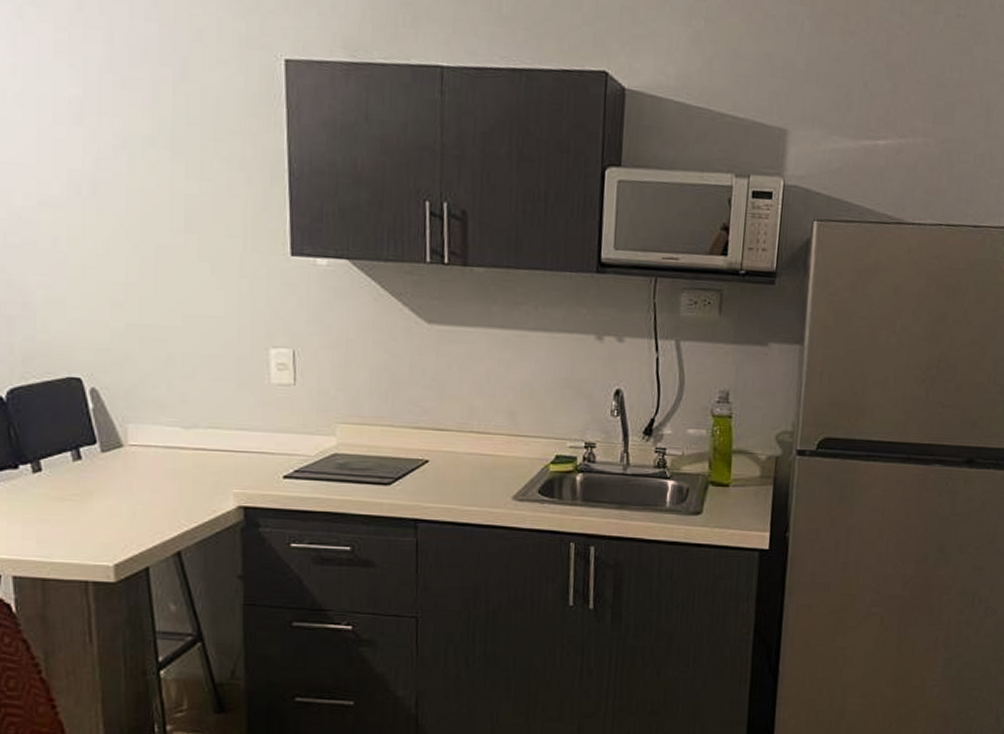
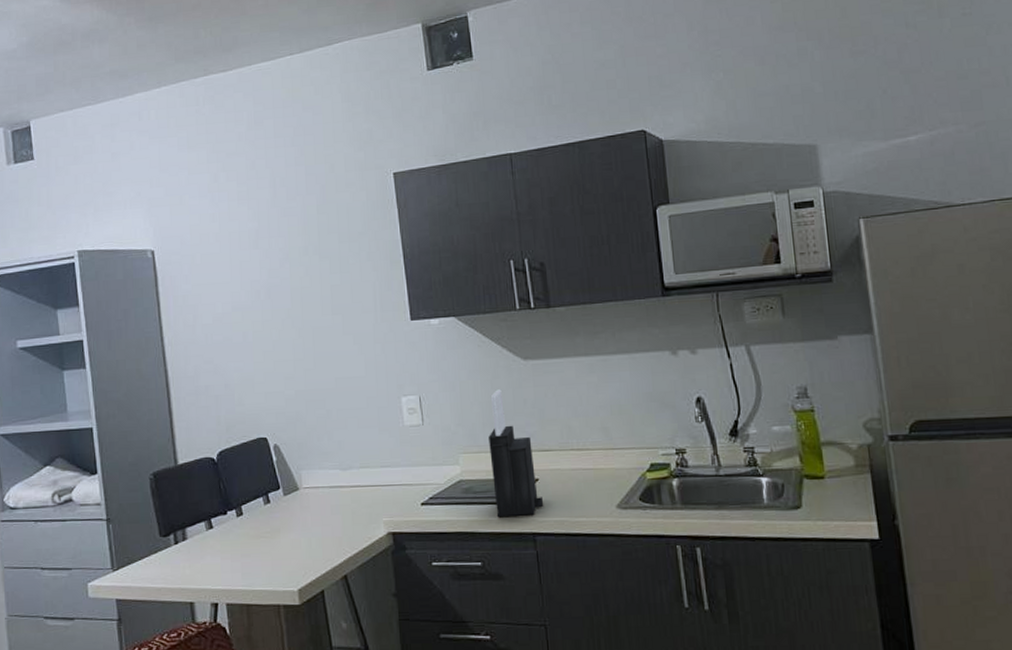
knife block: none [374,354,432,500] -> present [489,389,544,518]

